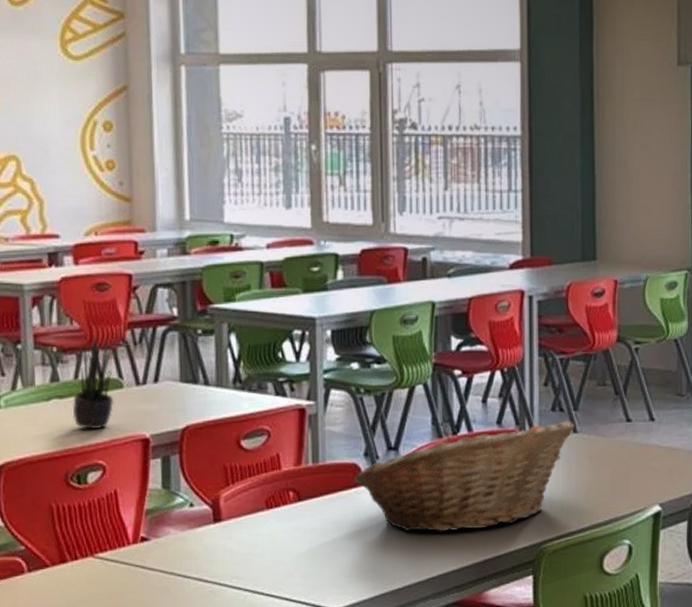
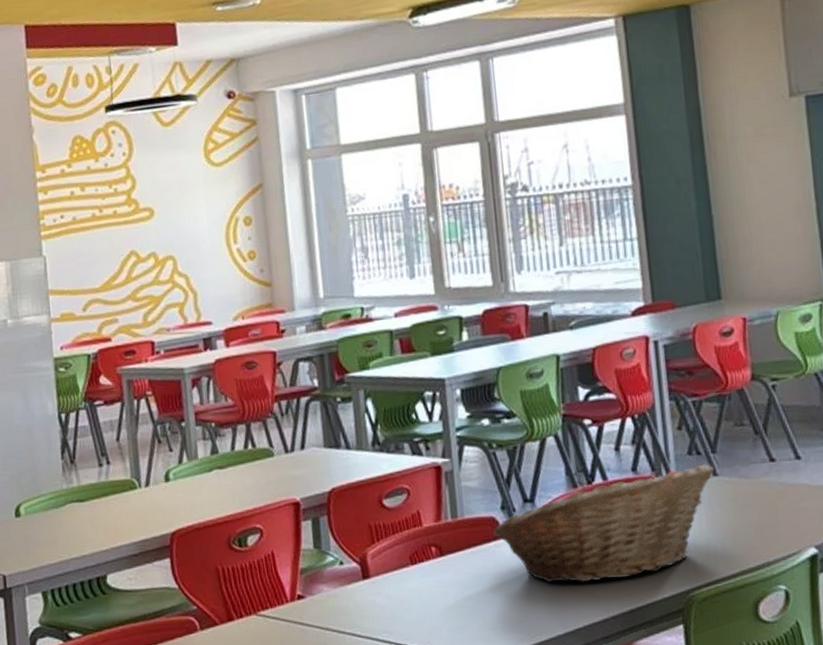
potted plant: present [72,337,114,430] -> none [231,411,267,497]

